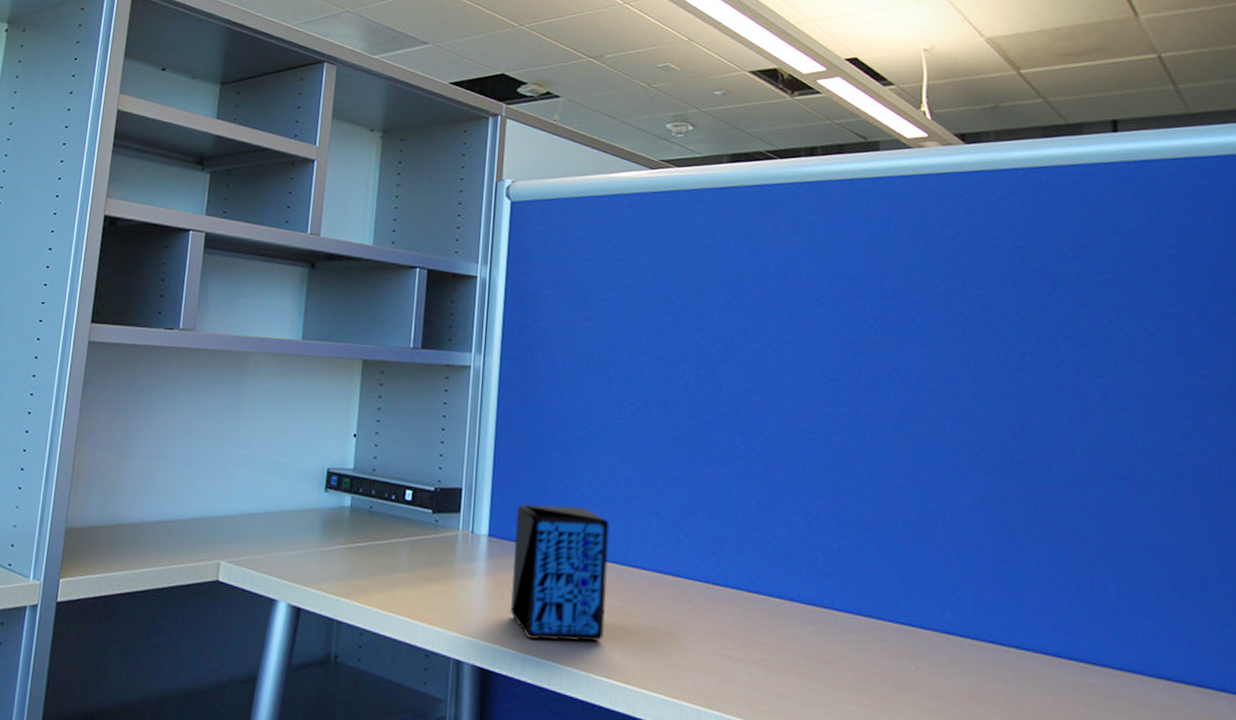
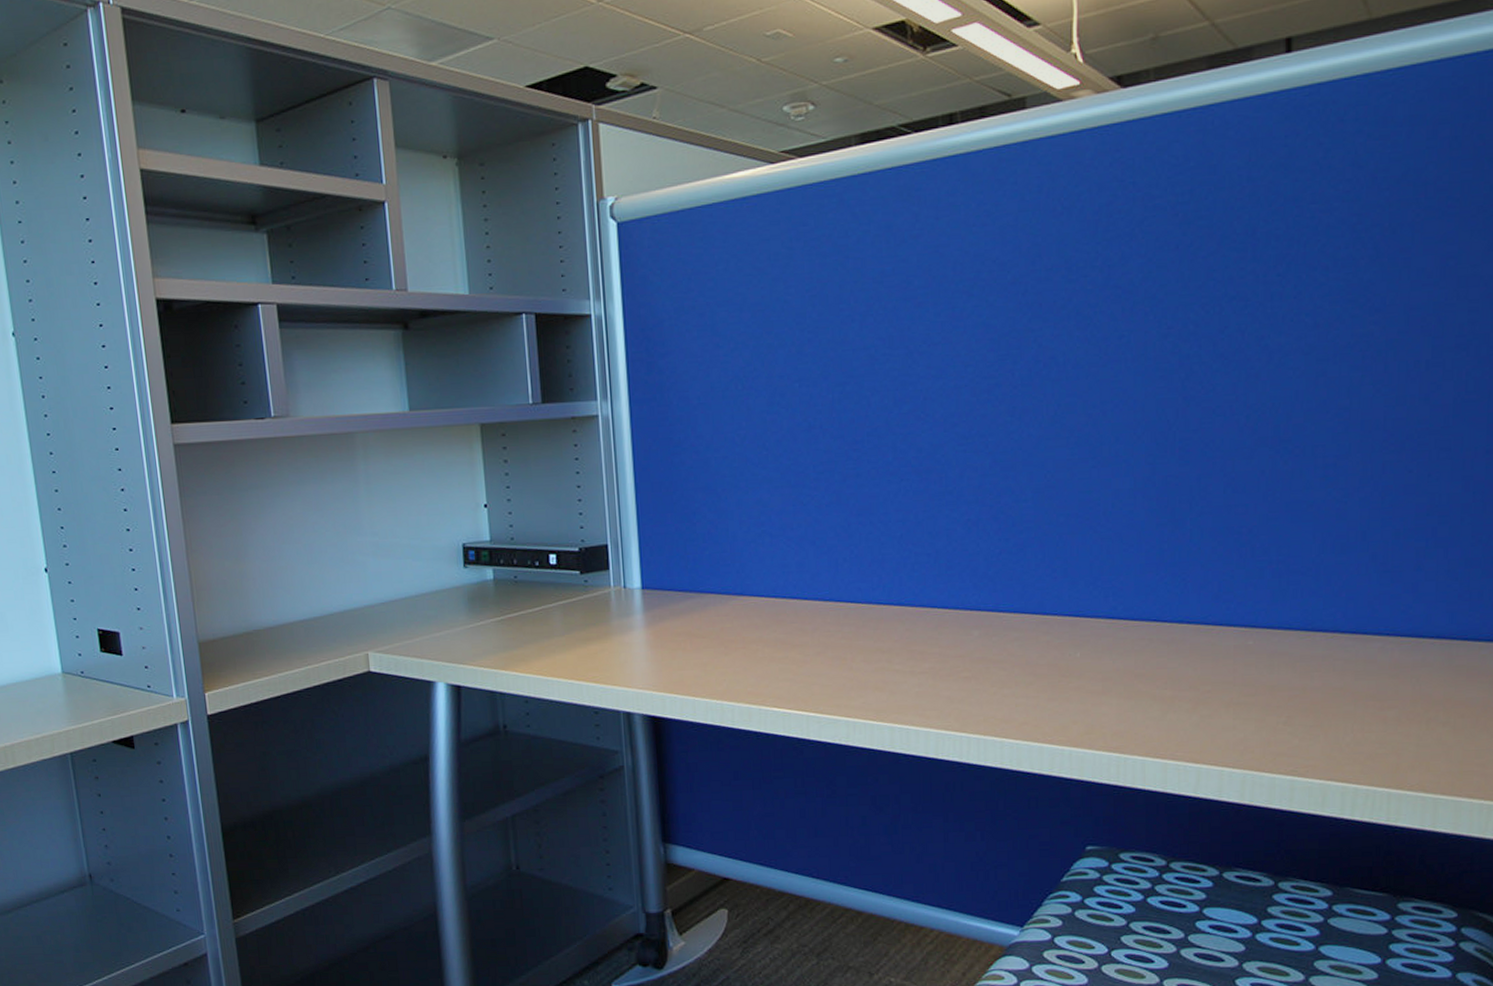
speaker: present [509,504,610,641] -> none [668,546,772,682]

